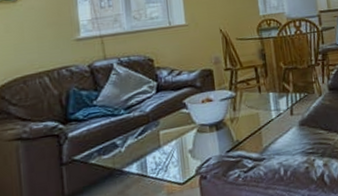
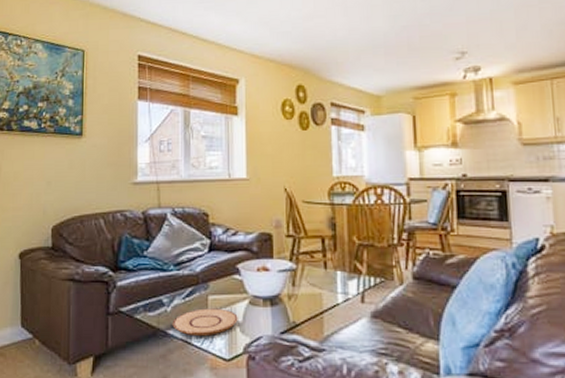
plate: none [127,140,189,170] -> present [172,308,238,337]

